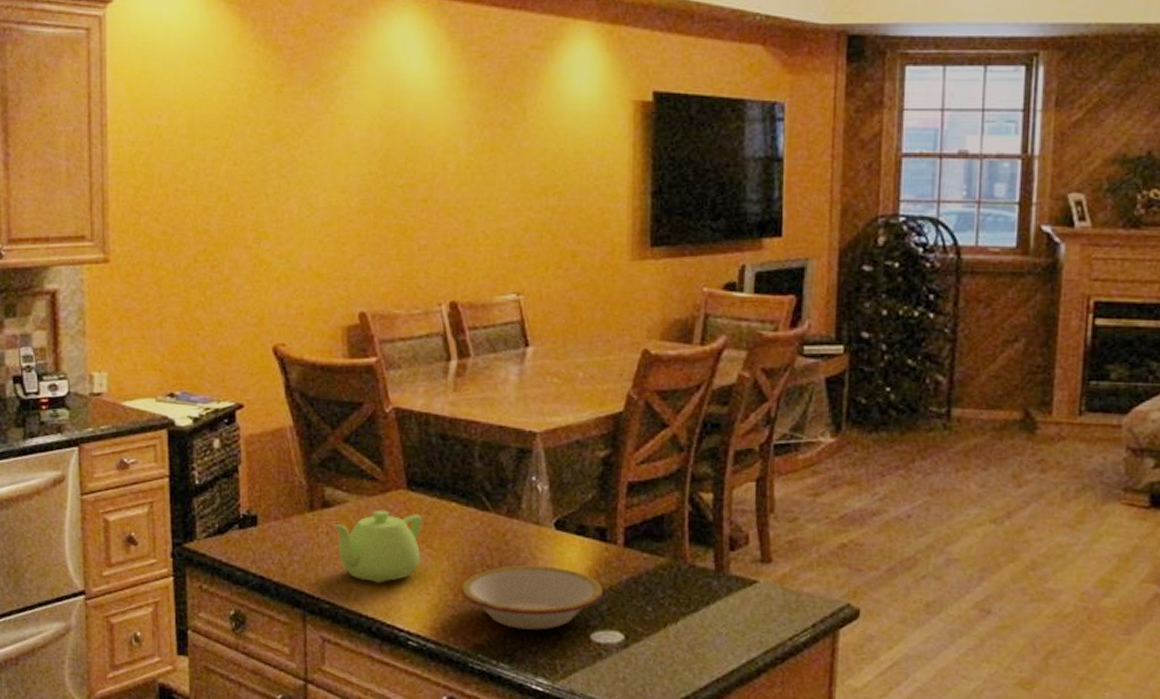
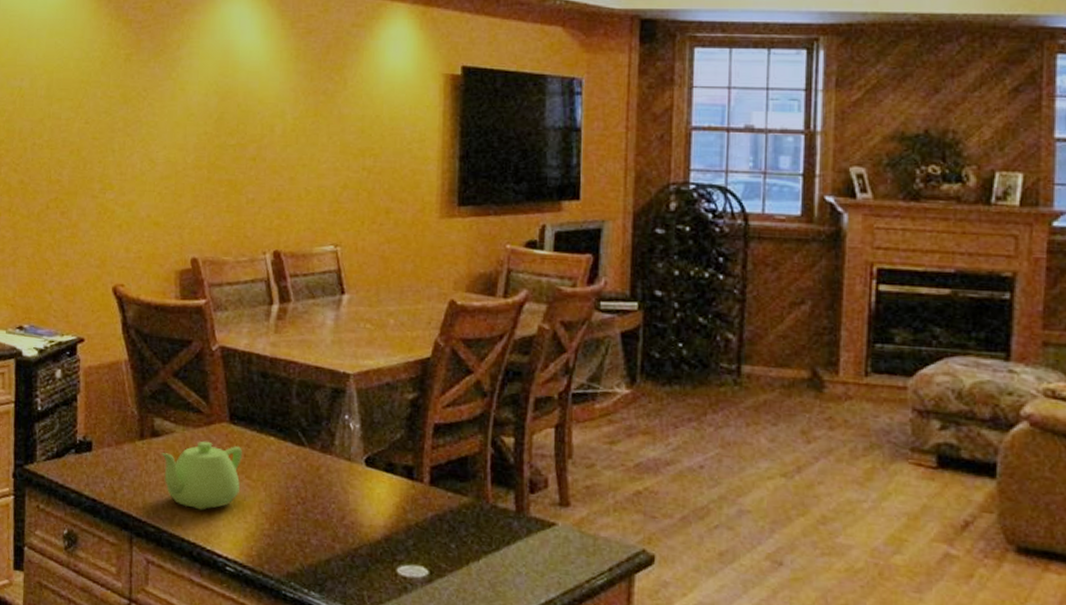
bowl: present [460,565,603,630] -> none [276,499,410,562]

